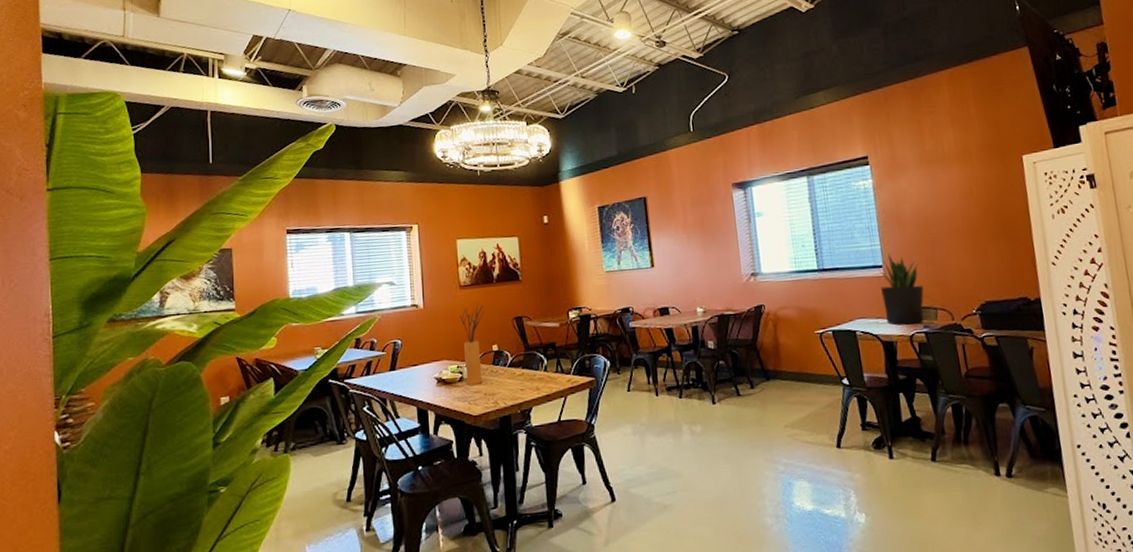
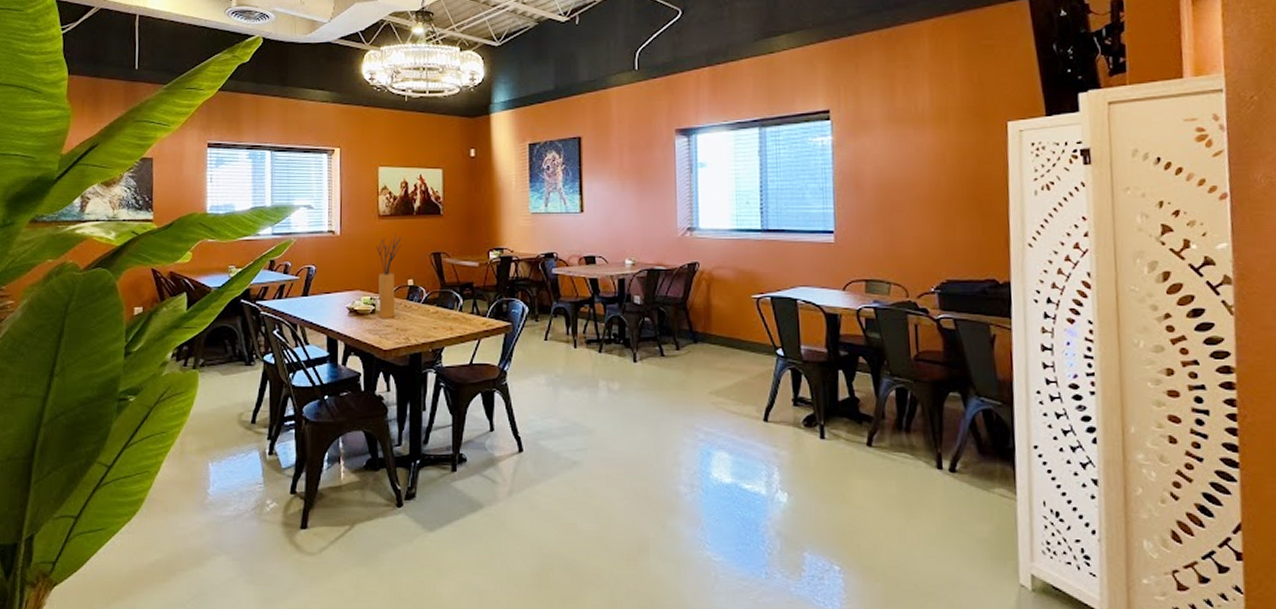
planter: present [880,253,924,326] -> none [830,219,878,299]

